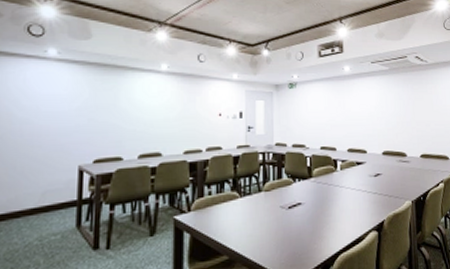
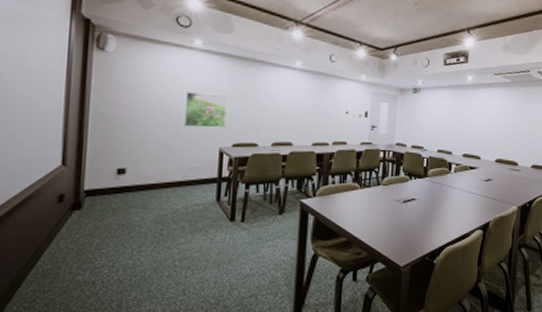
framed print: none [36,106,88,145] -> present [183,92,229,129]

